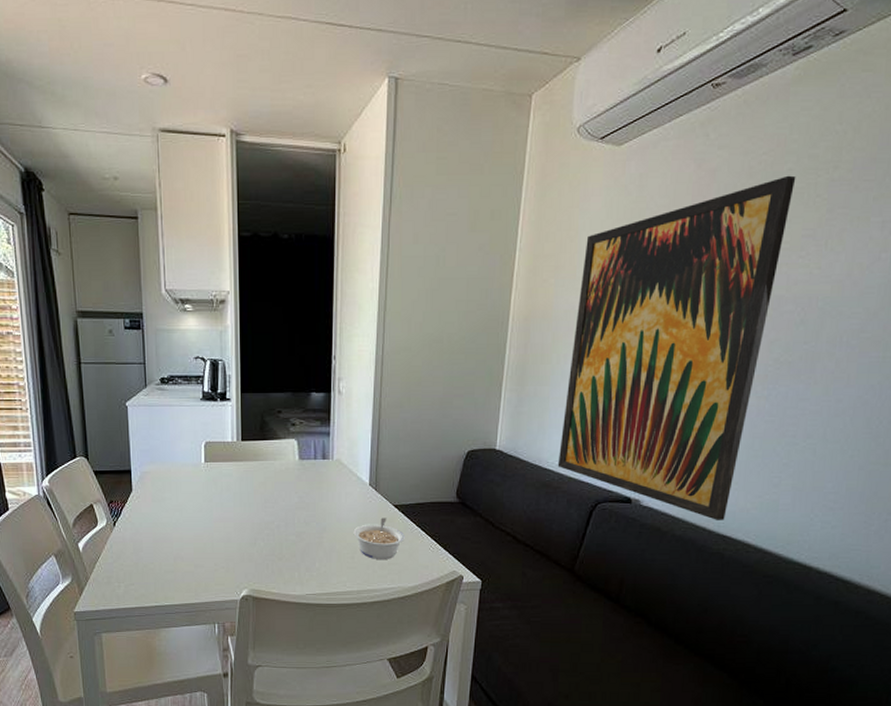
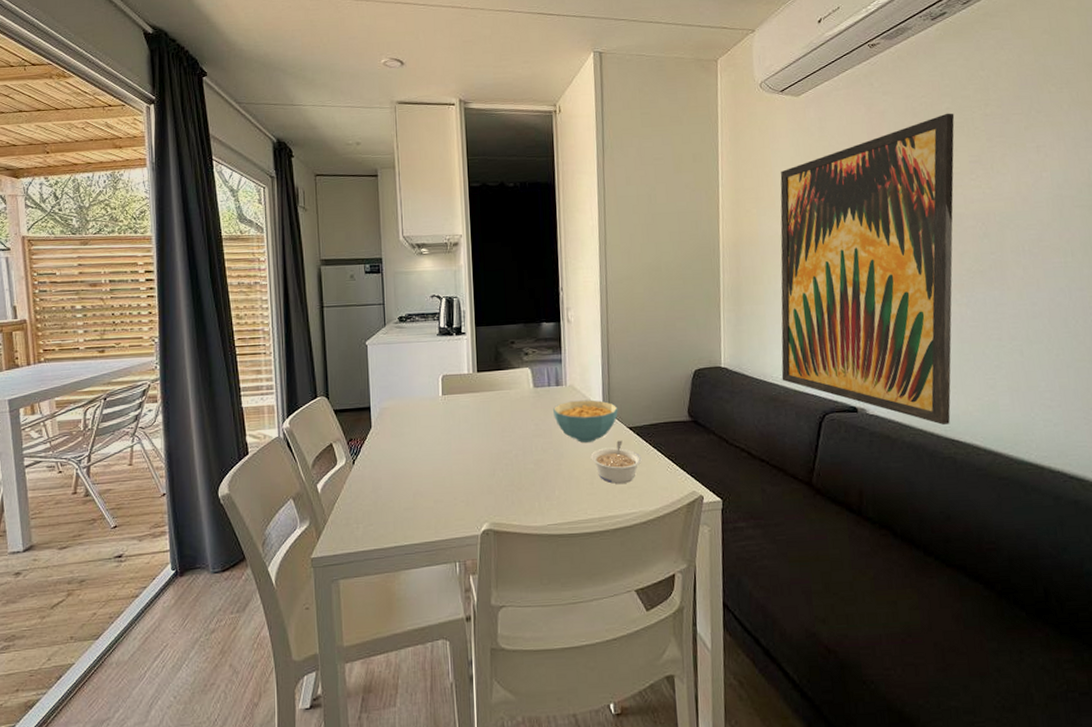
cereal bowl: none [318,475,385,517] -> present [553,400,618,443]

